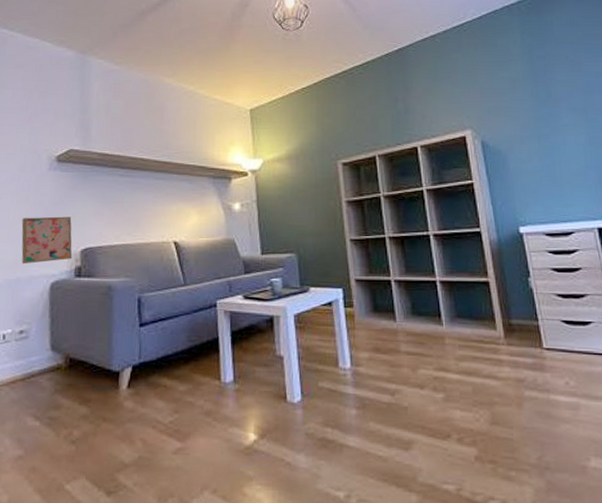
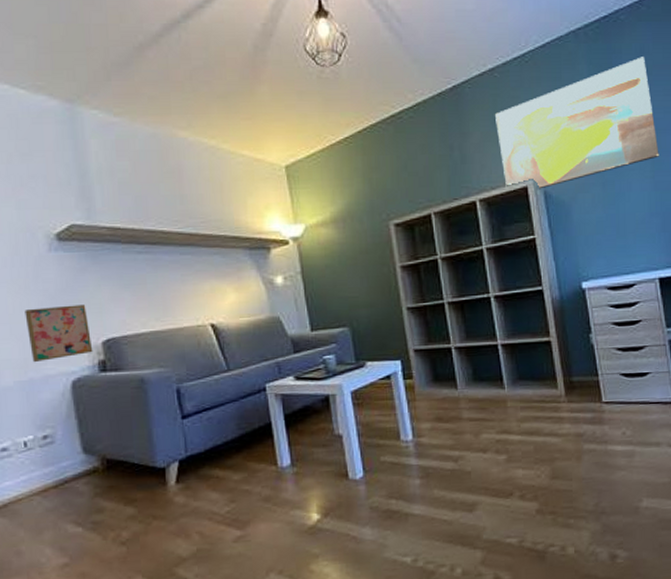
wall art: none [436,28,593,139] -> present [495,57,659,189]

